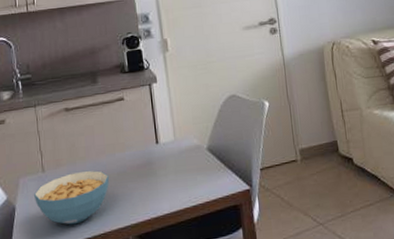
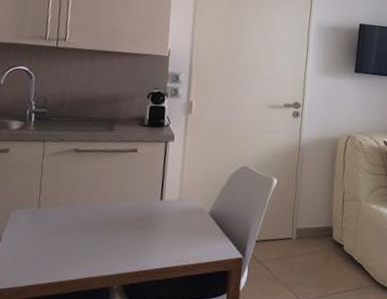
cereal bowl: present [34,170,109,225] -> none [23,213,106,265]

